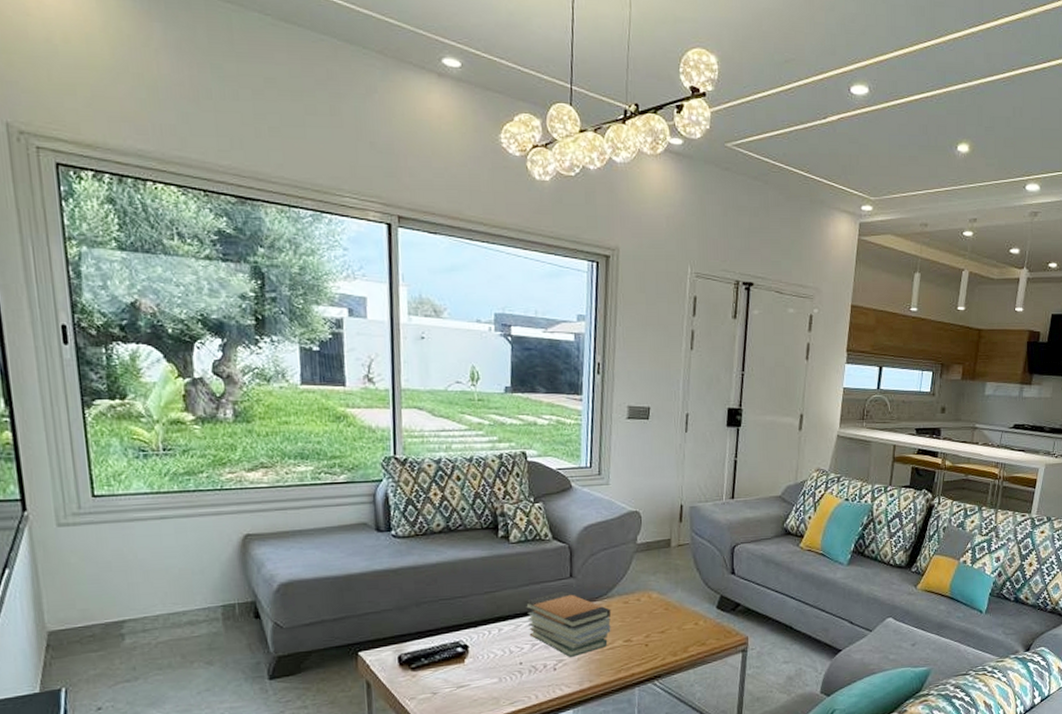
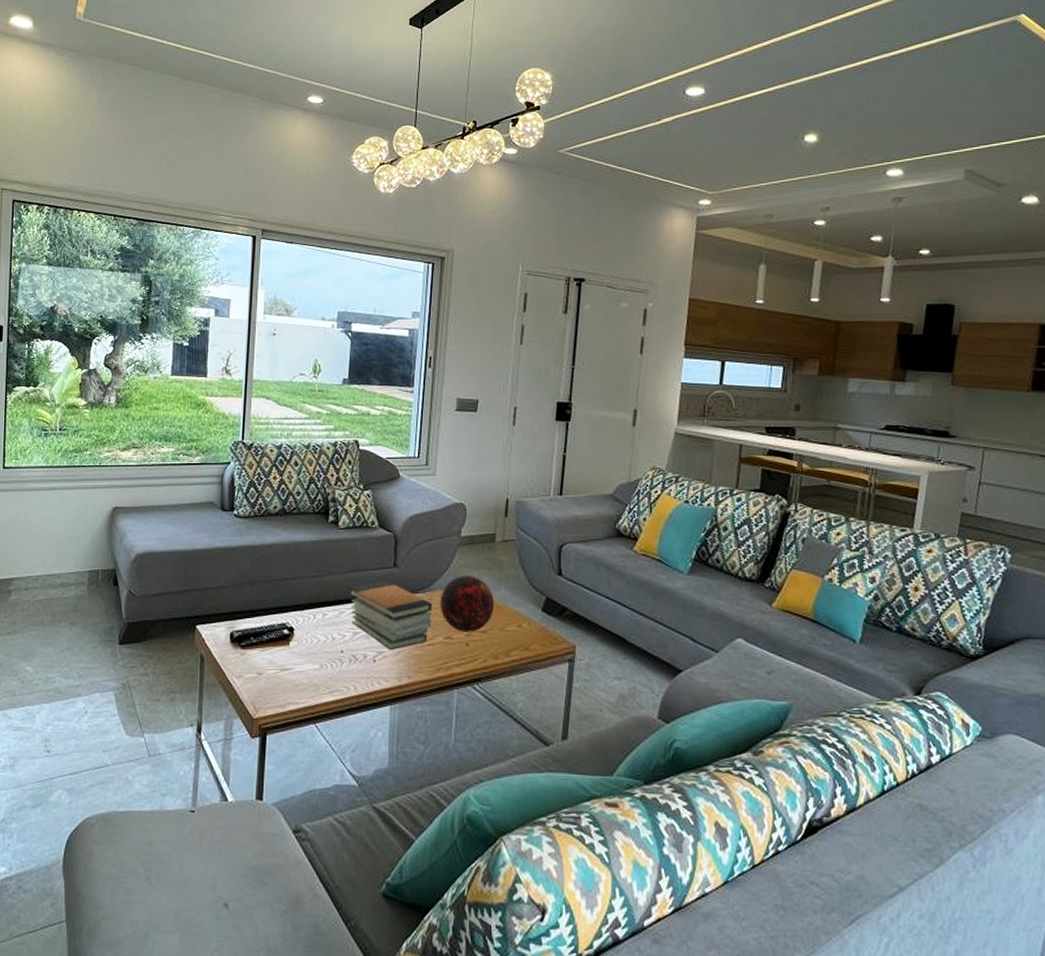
decorative orb: none [618,580,672,634] -> present [439,576,495,632]

